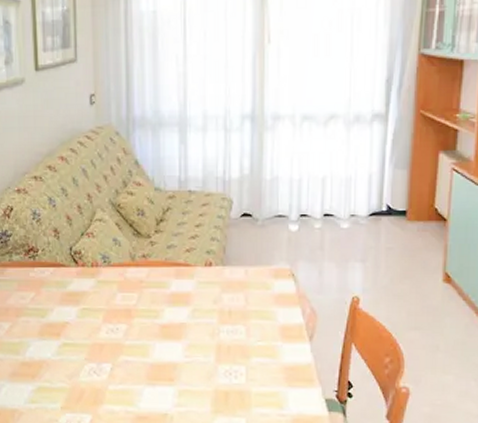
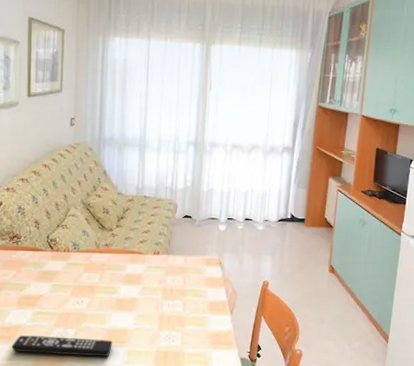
remote control: none [36,372,158,399] -> present [12,335,112,357]

